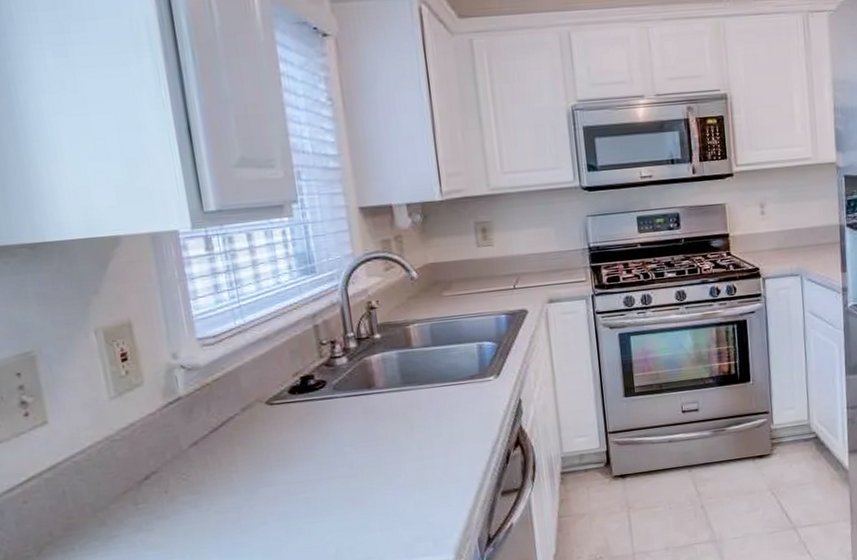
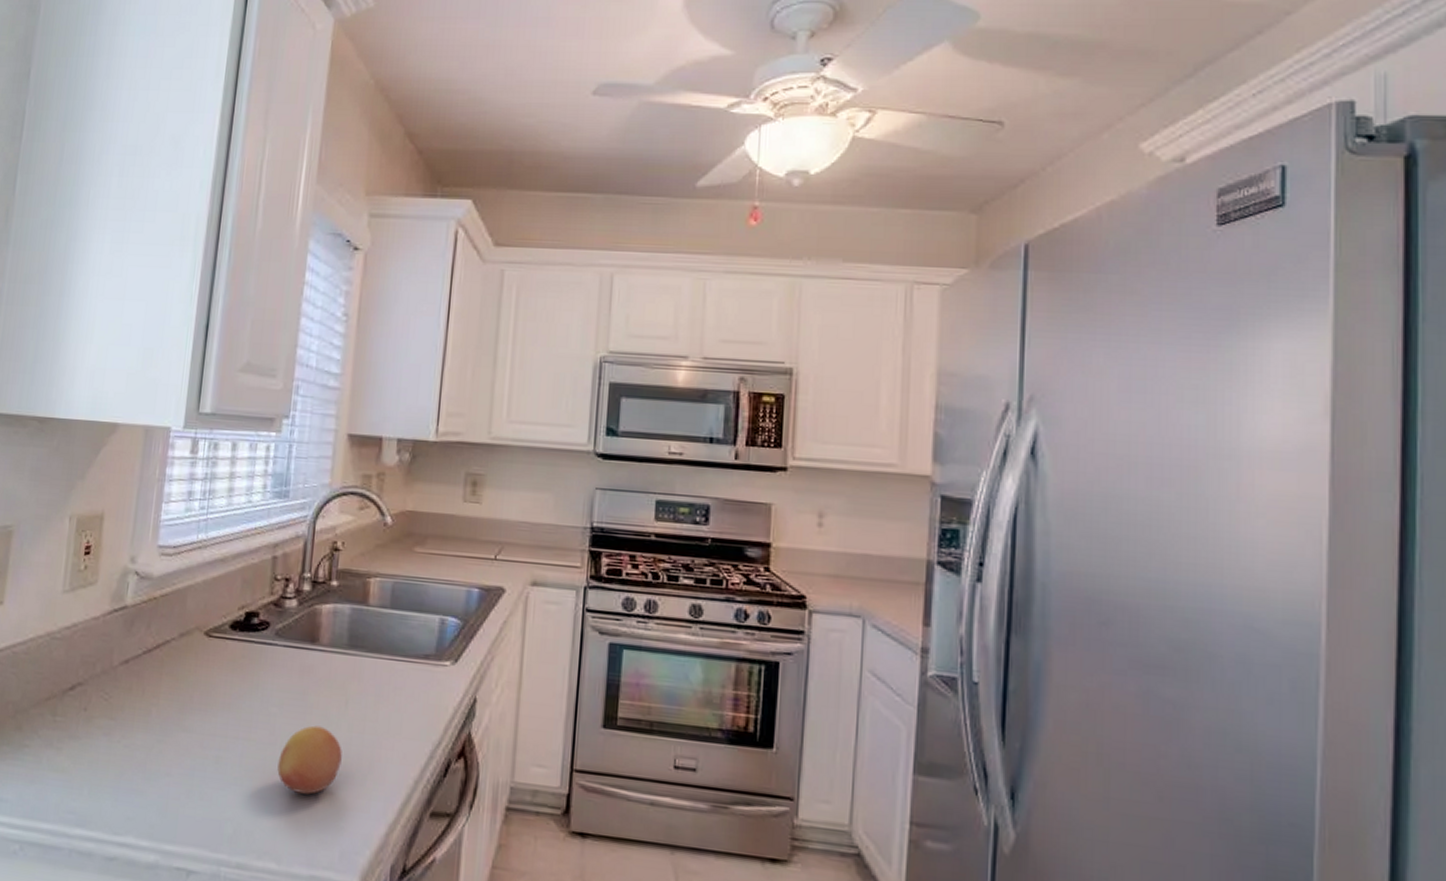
fruit: none [362,451,419,507] -> present [277,725,342,795]

